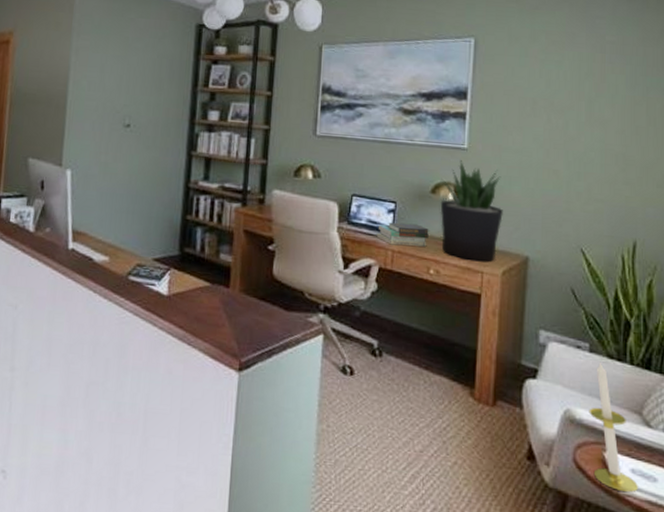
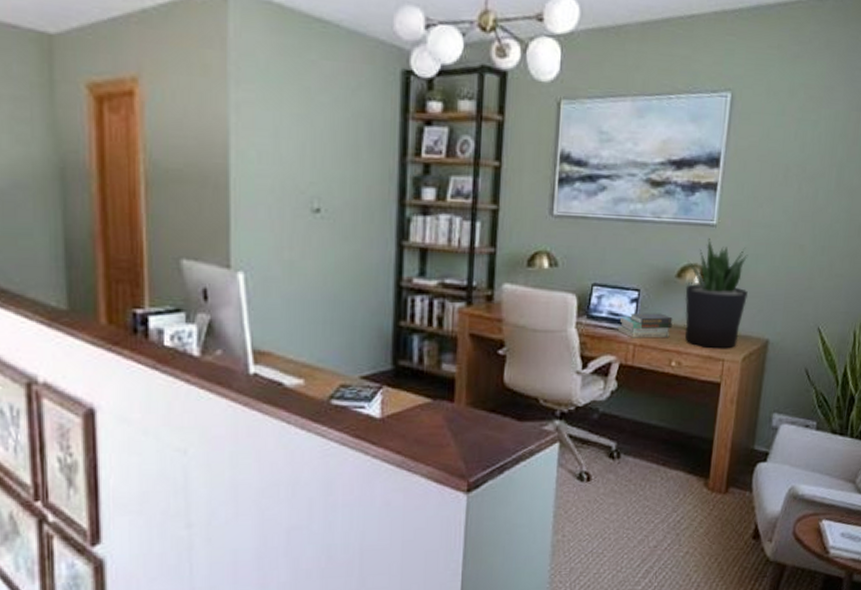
candle: present [589,361,639,493] -> none [809,438,846,555]

